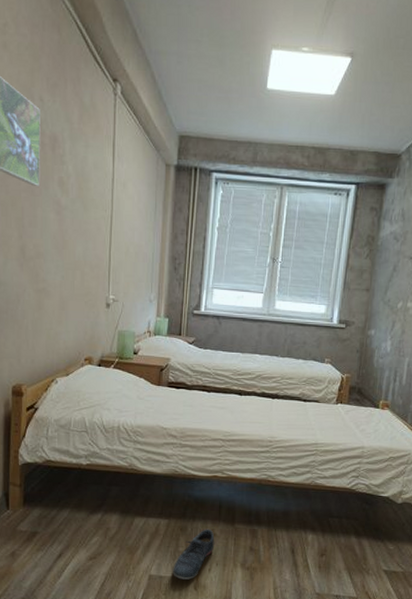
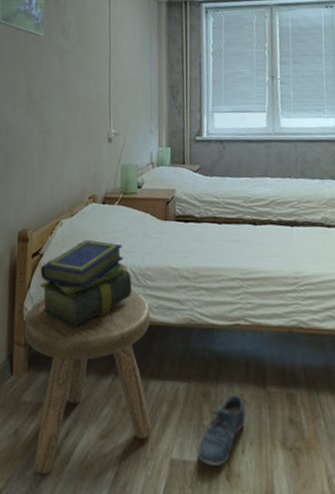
stool: none [19,444,138,586] -> present [24,290,152,475]
stack of books: none [34,398,124,473] -> present [39,239,133,328]

